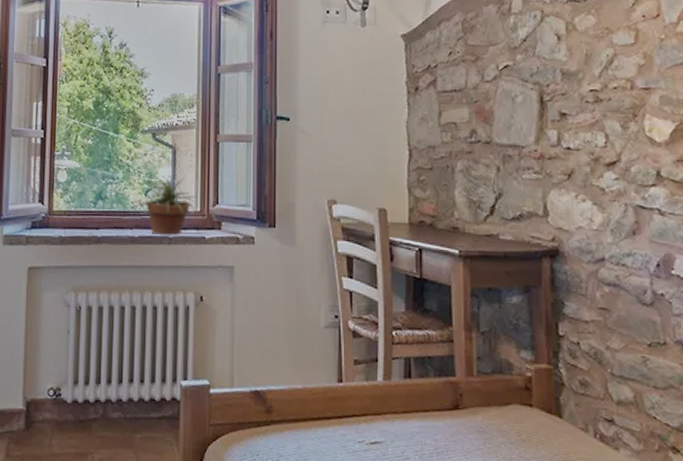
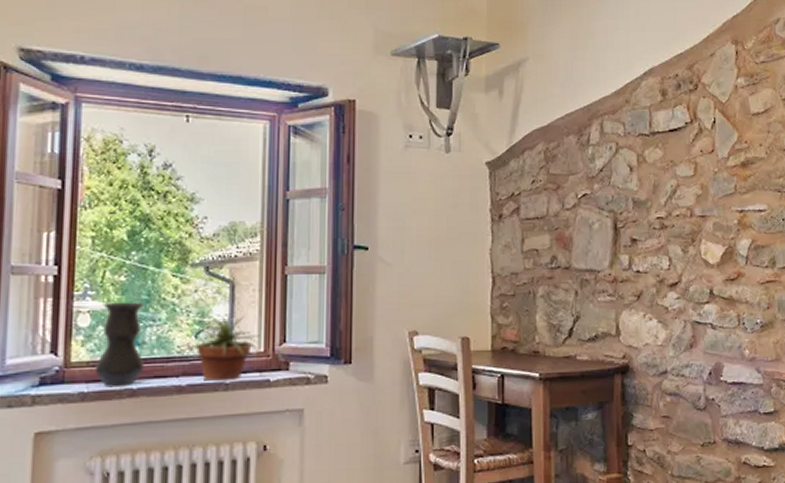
vase: none [70,162,106,235] -> present [94,302,145,388]

